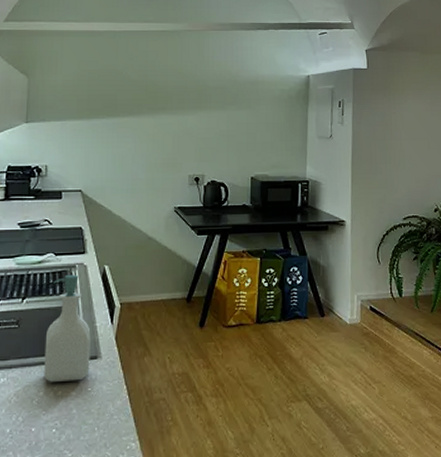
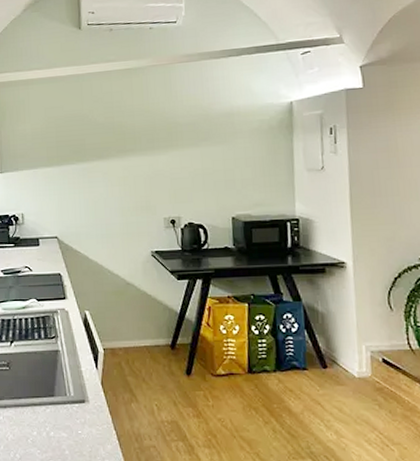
soap bottle: present [44,274,91,382] -> none [34,319,79,423]

